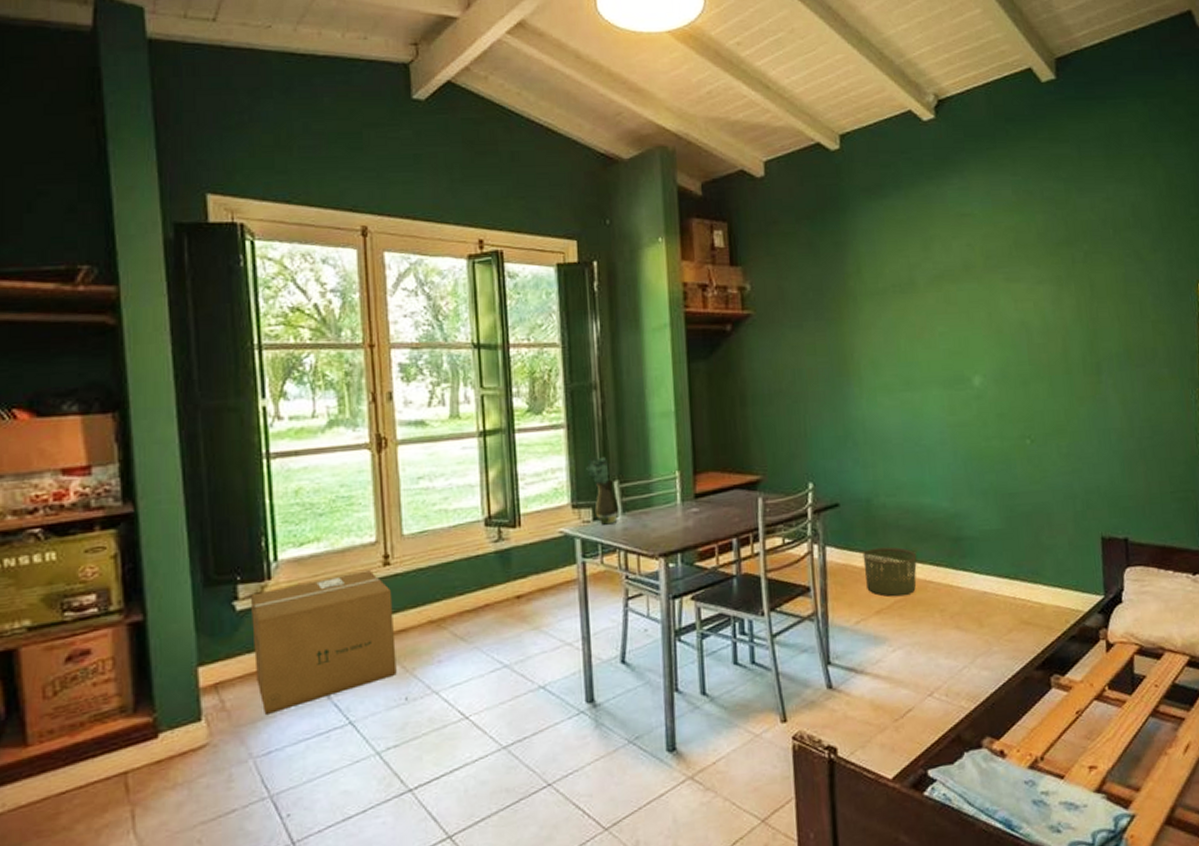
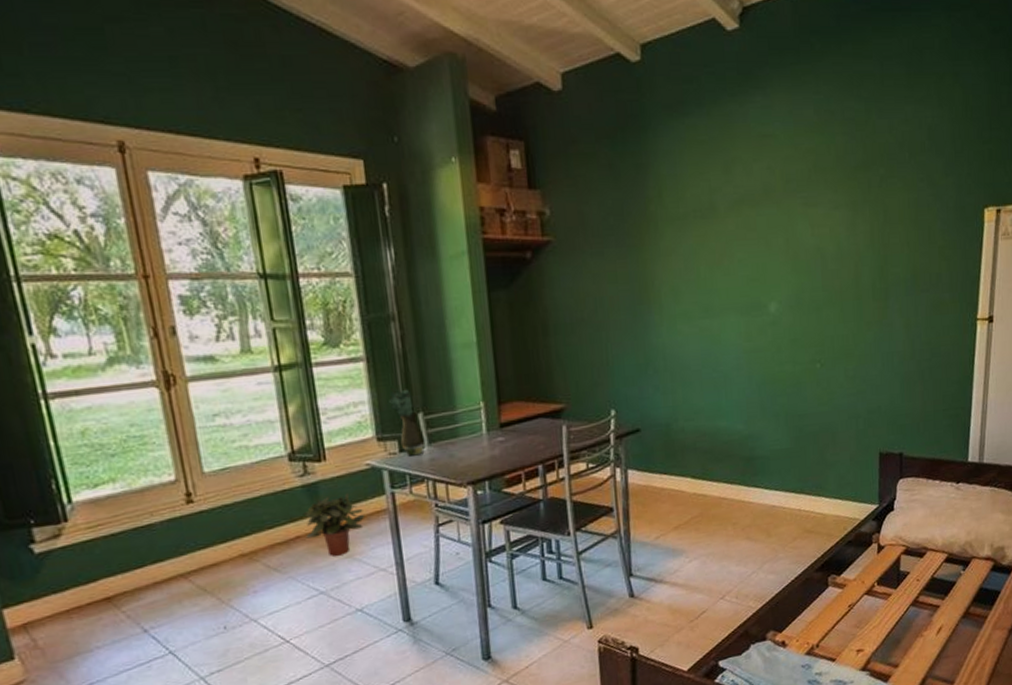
box: present [251,570,397,714] -> none [49,509,213,650]
potted plant: none [493,561,555,627] -> present [302,493,365,556]
basket: present [863,546,917,597] -> none [662,467,713,514]

